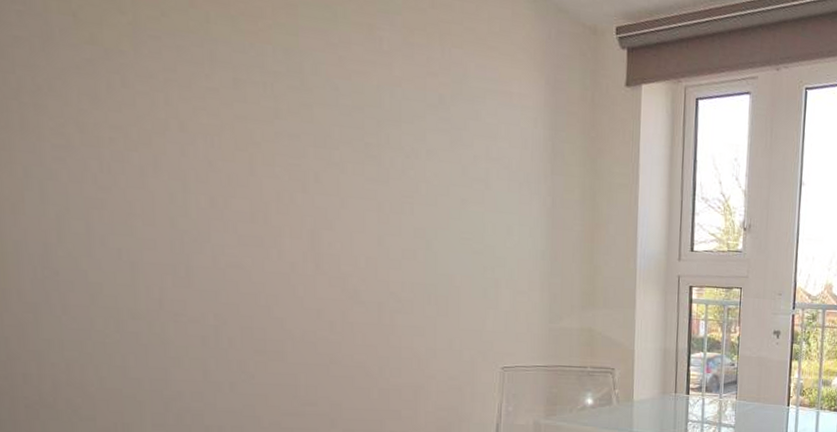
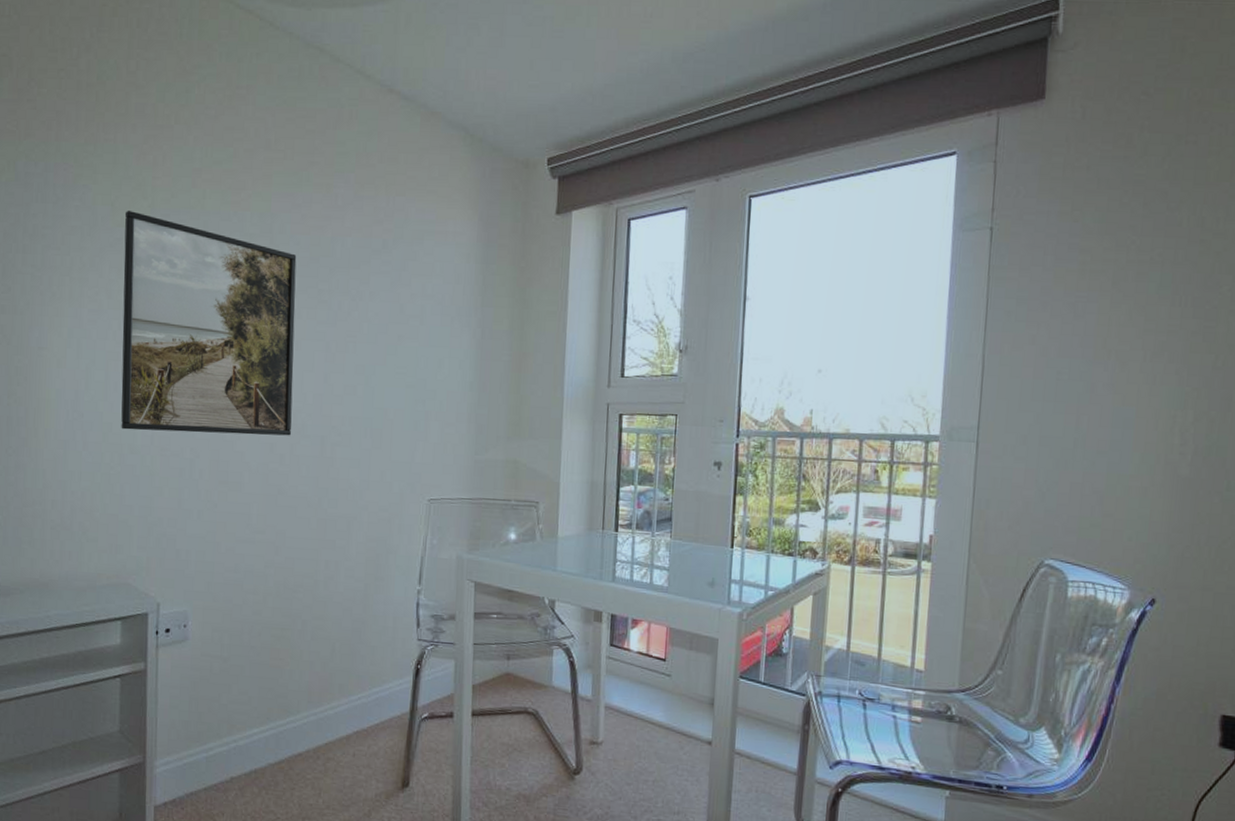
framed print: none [96,25,343,302] -> present [121,211,297,436]

